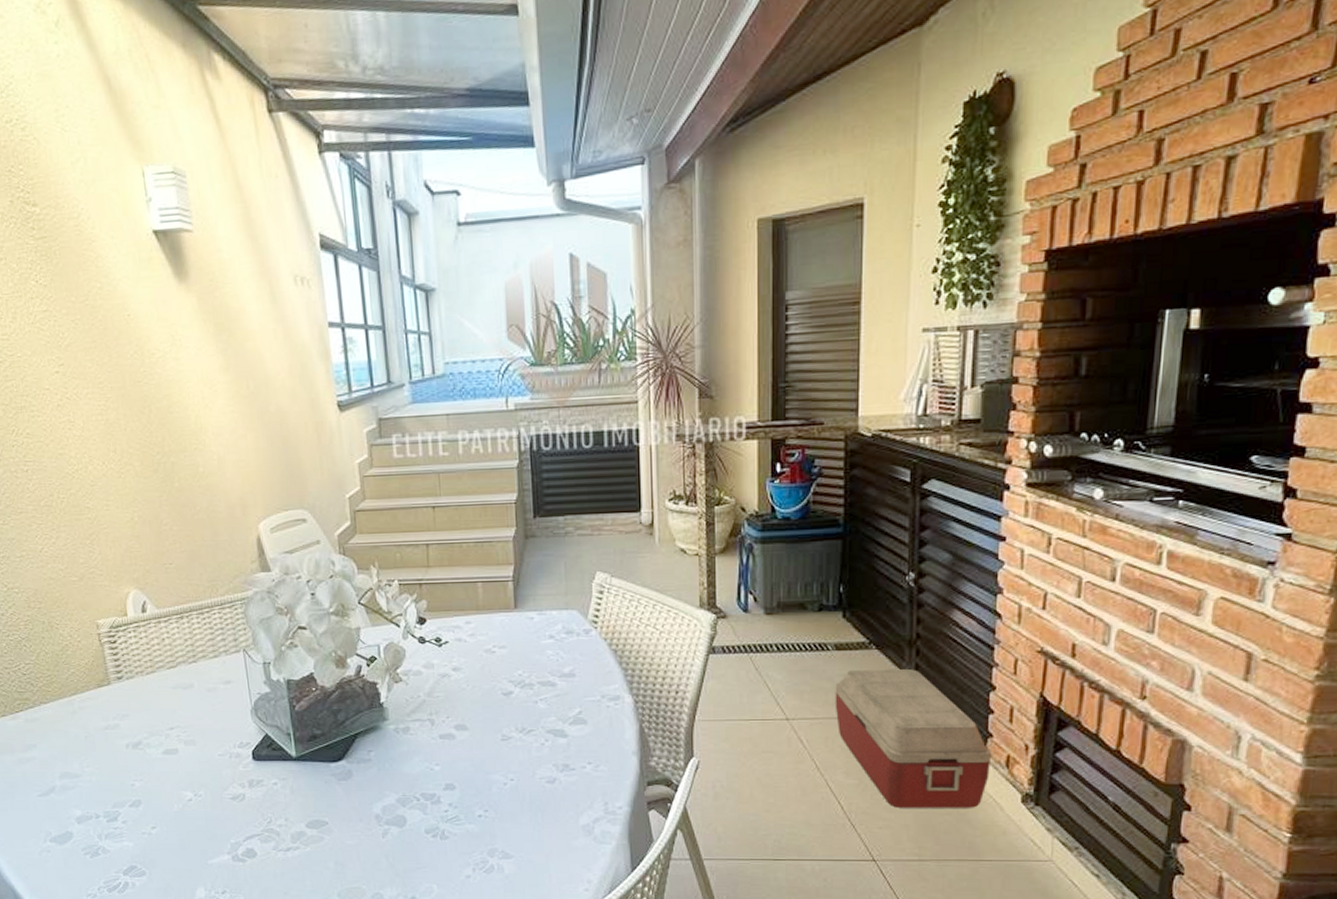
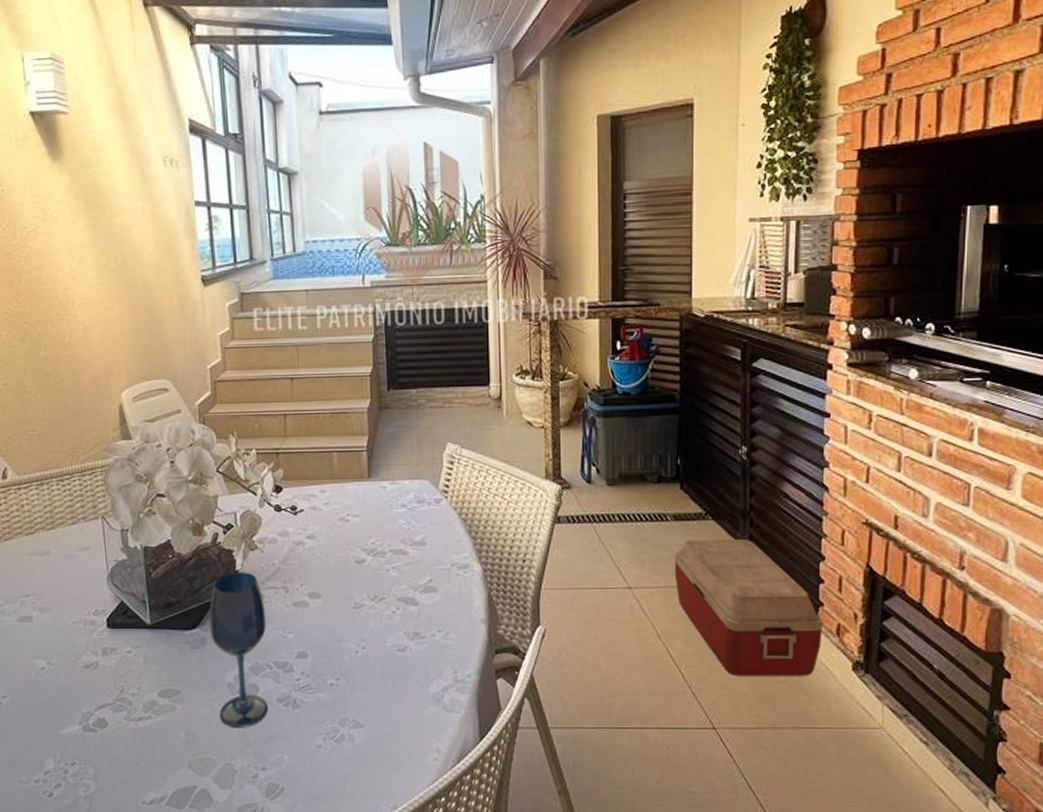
wineglass: none [354,704,417,858] -> present [209,572,269,727]

